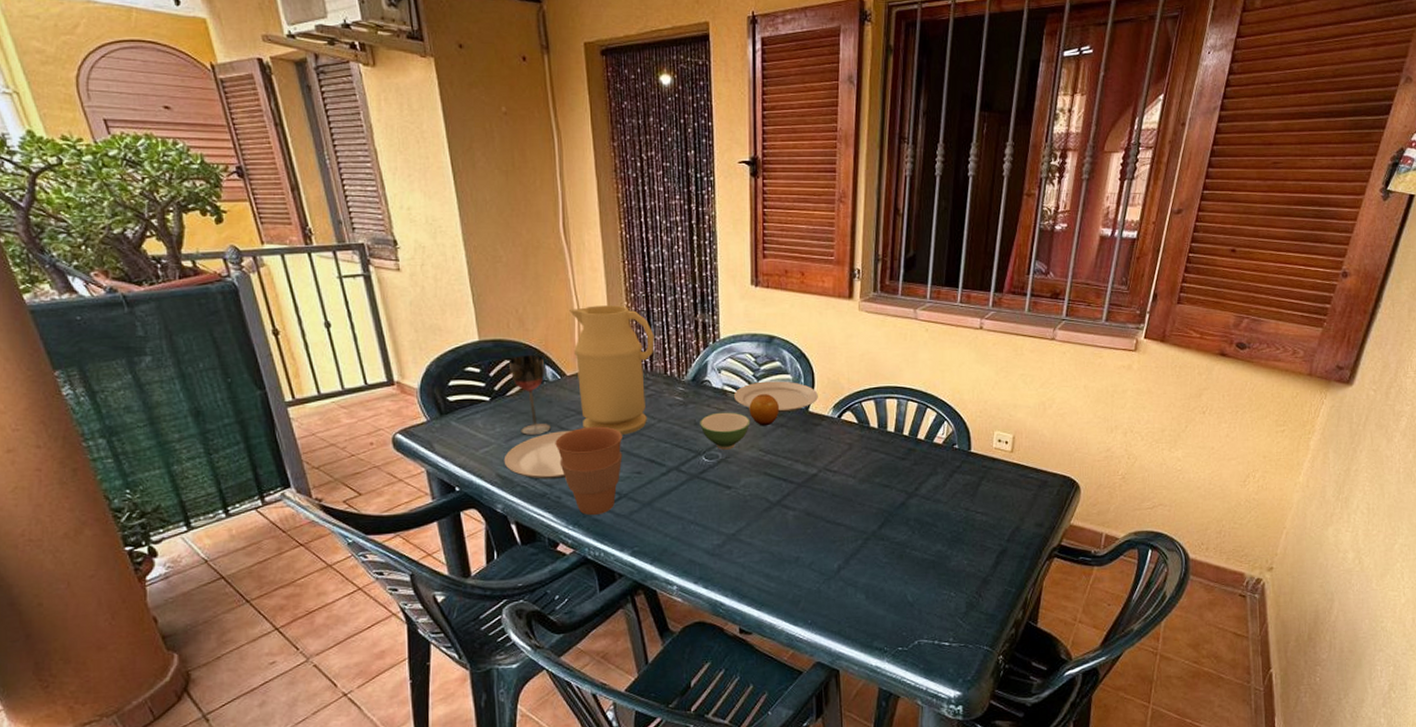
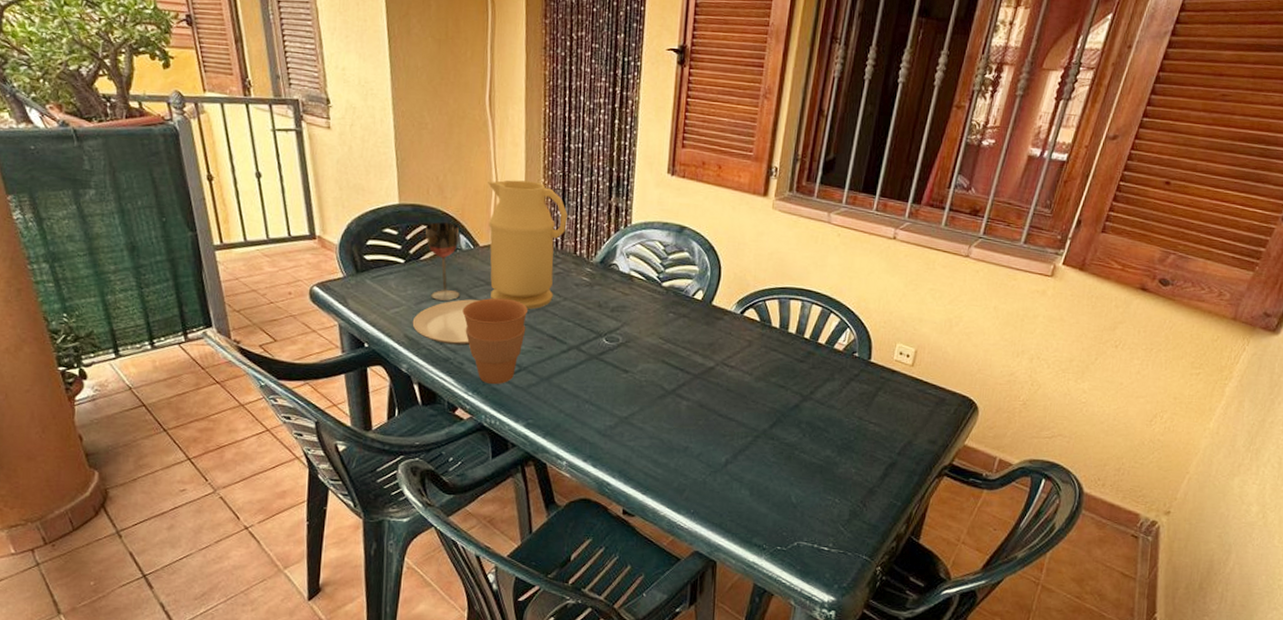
bowl: present [700,412,751,450] -> none [604,296,654,334]
plate: present [733,381,818,413] -> none [639,270,723,304]
fruit: present [749,393,780,426] -> none [653,282,684,315]

